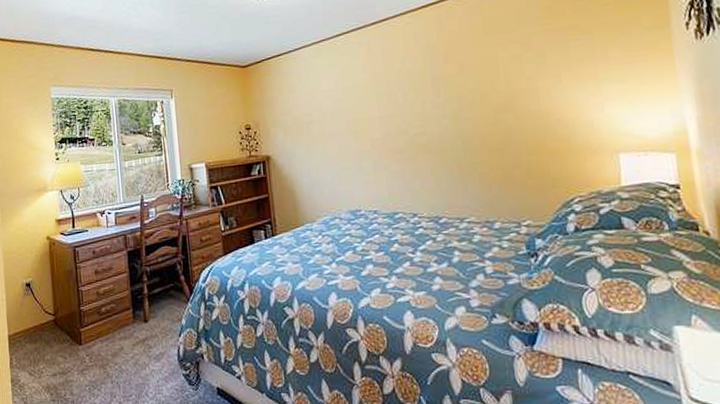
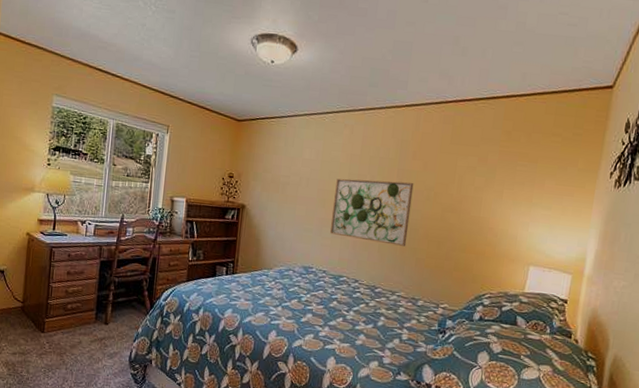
wall art: none [364,88,463,168] -> present [329,178,414,246]

